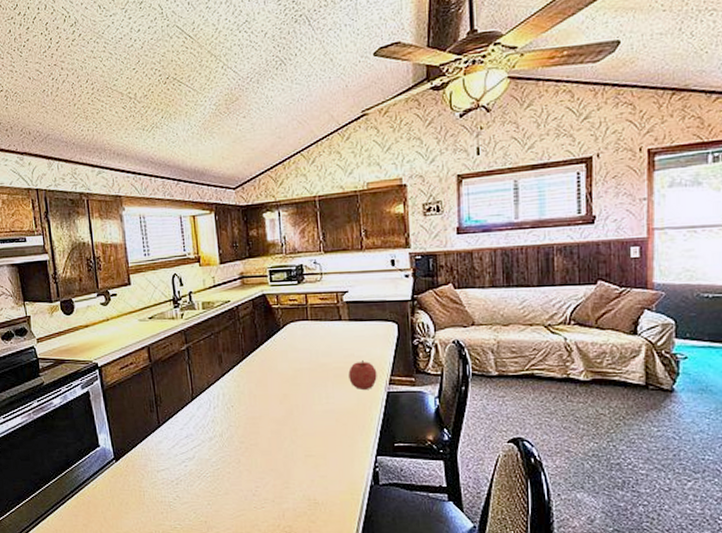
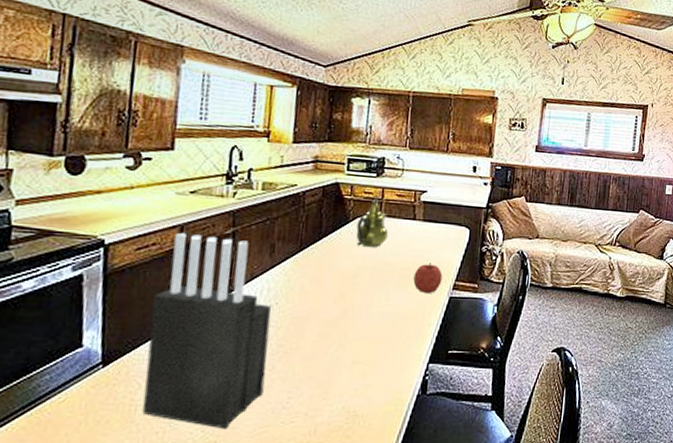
knife block: none [140,352,235,512] -> present [142,232,272,430]
teapot: none [288,302,319,351] -> present [356,195,389,248]

